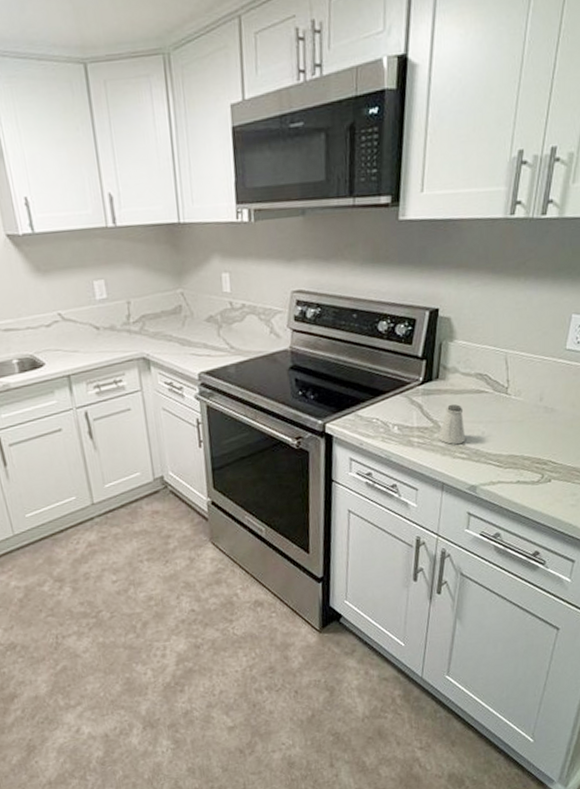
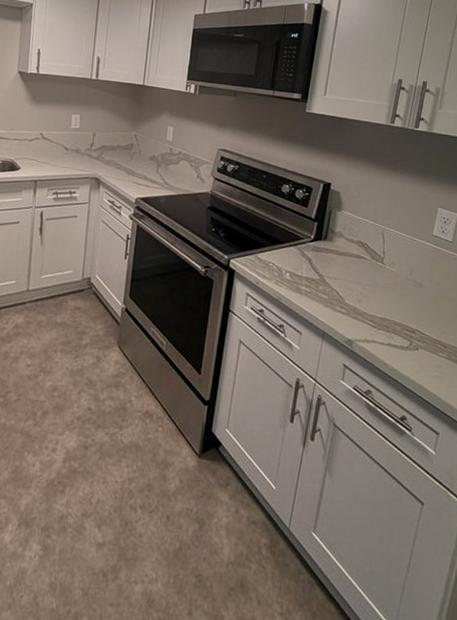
saltshaker: present [438,403,465,444] -> none [323,263,346,299]

